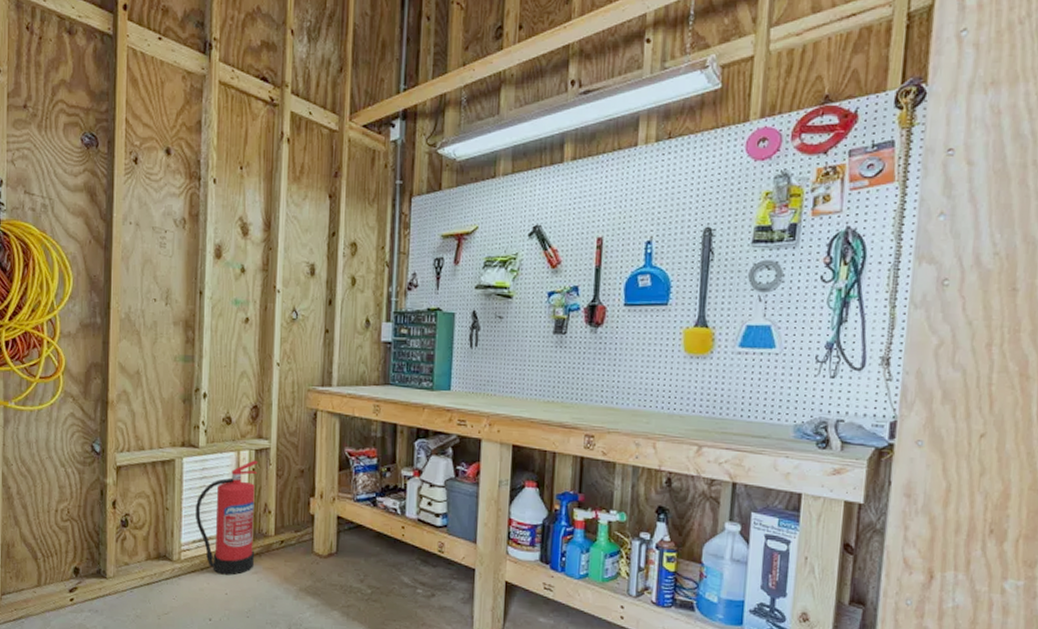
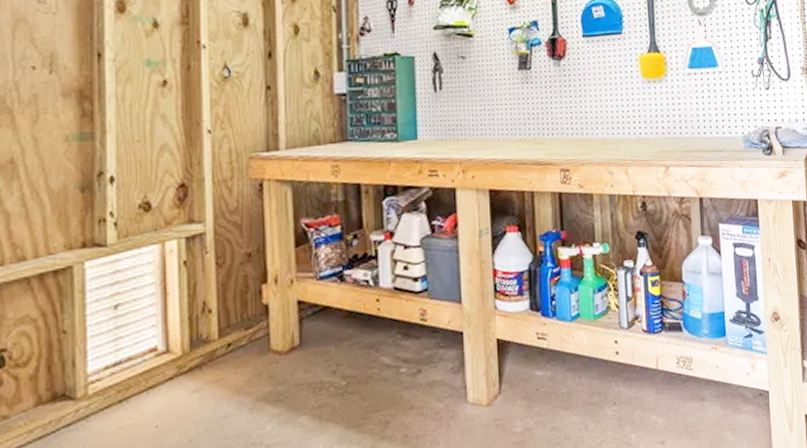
fire extinguisher: present [195,460,258,575] -> none [105,250,192,403]

